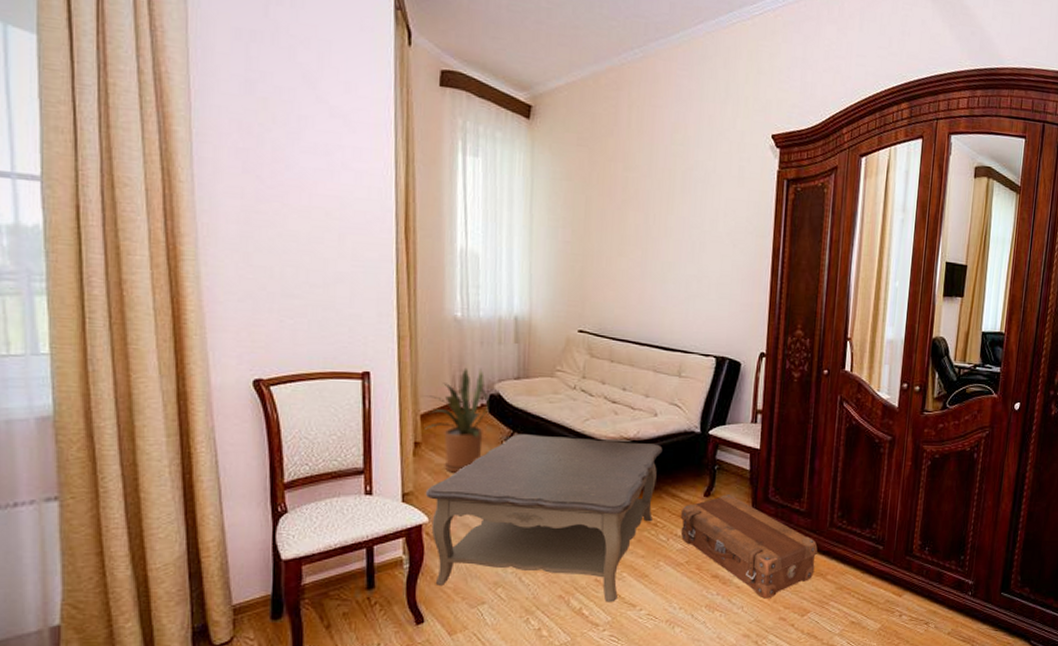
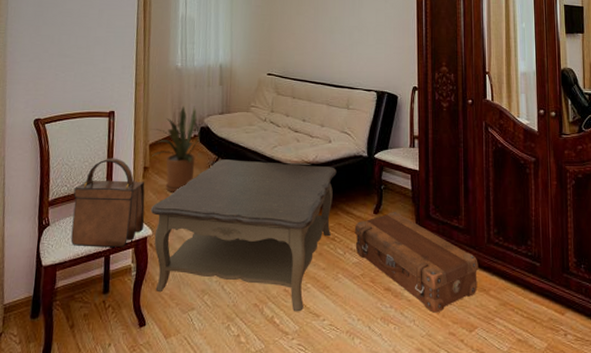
handbag: none [319,430,418,538] -> present [70,158,145,248]

